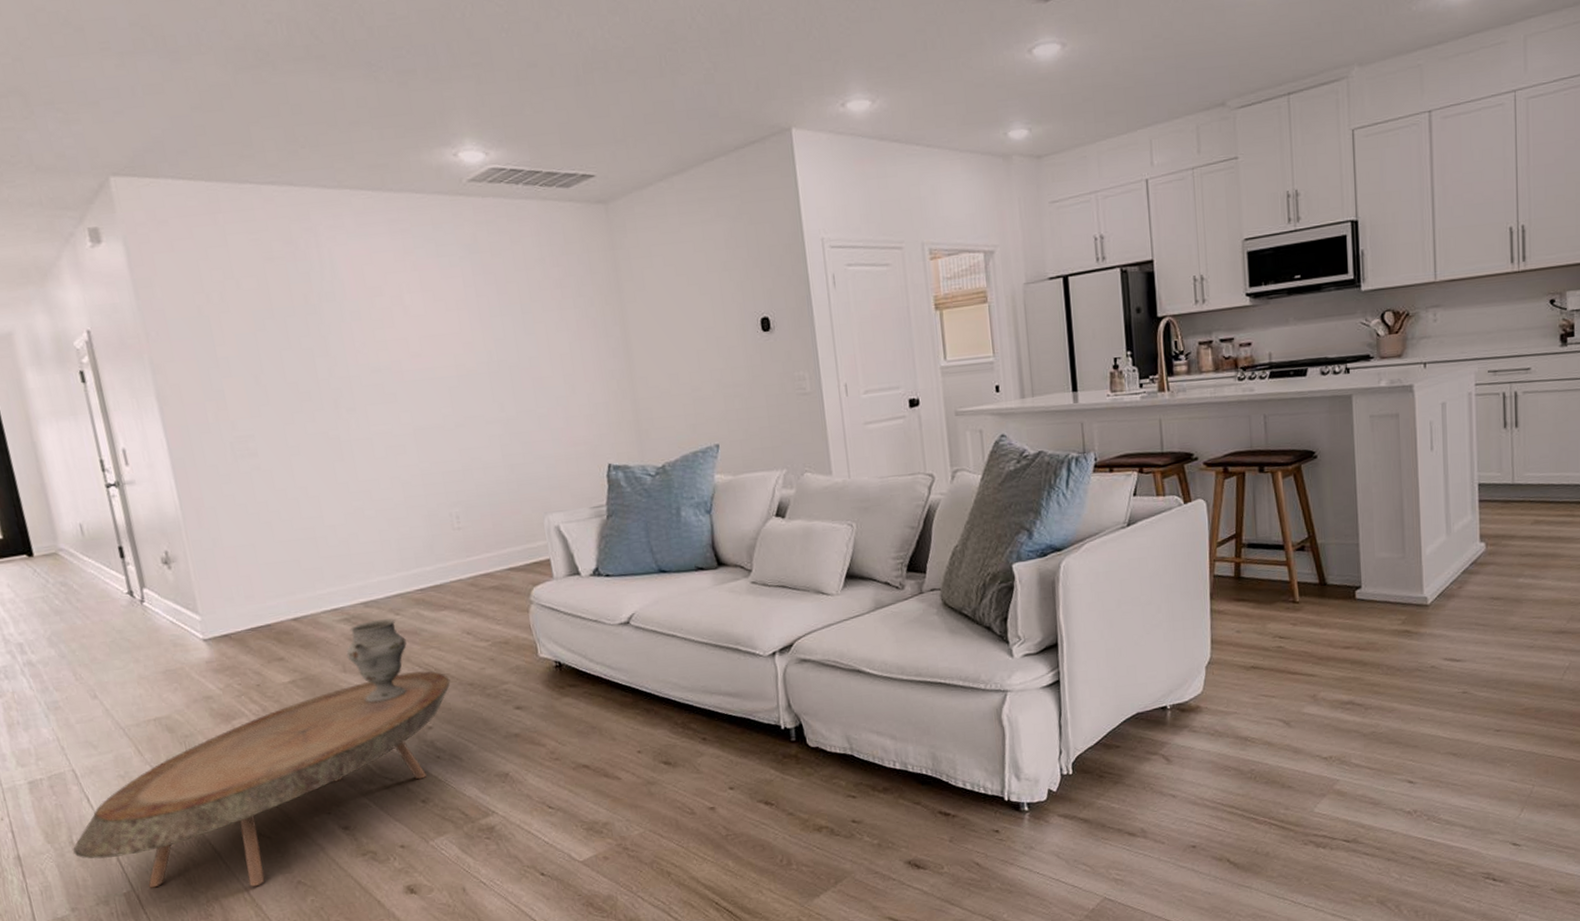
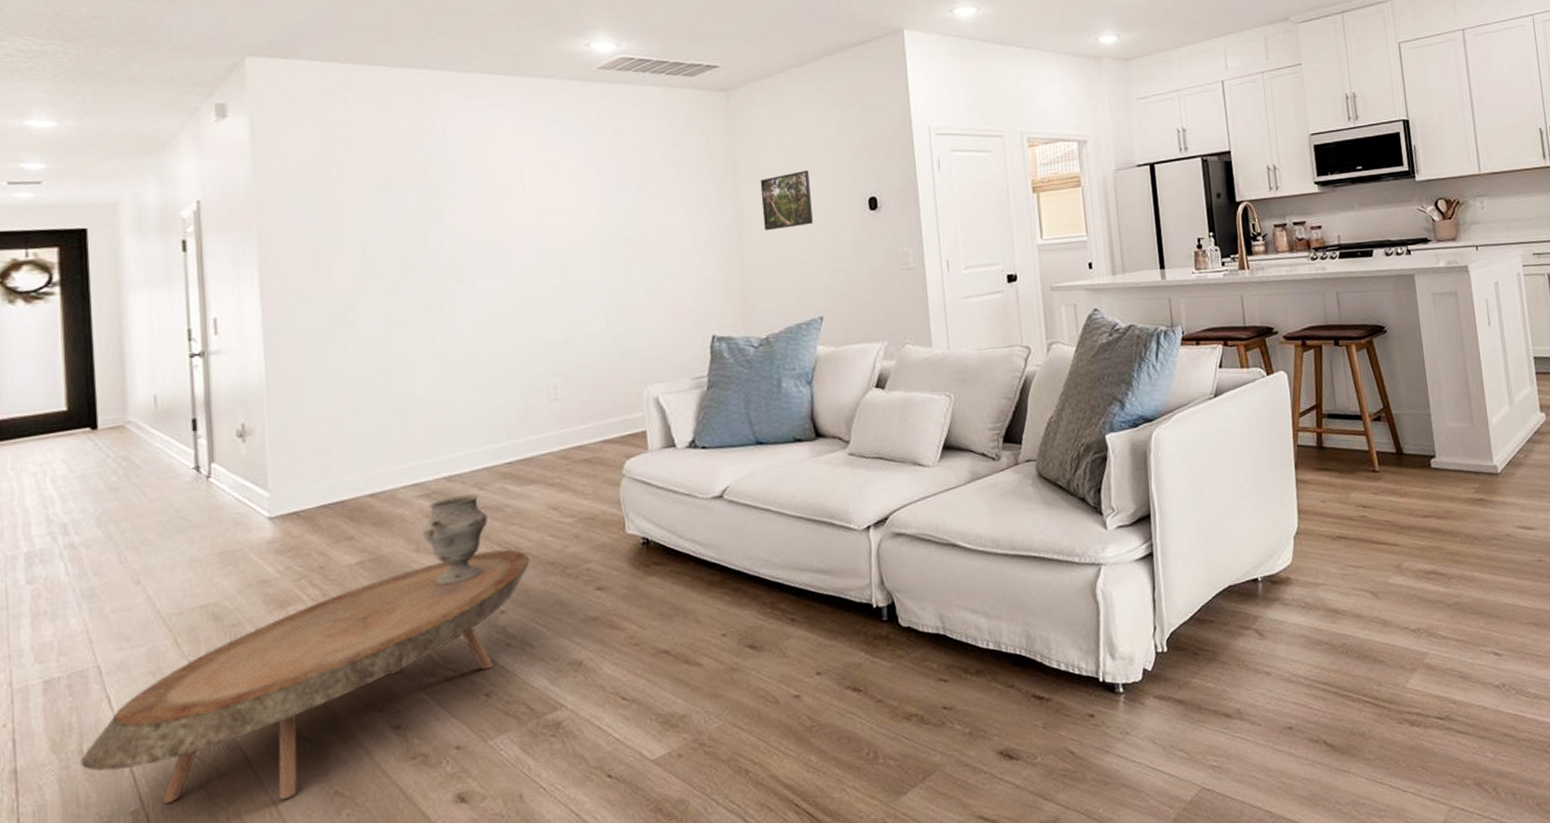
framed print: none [646,289,704,355] -> present [760,171,813,231]

